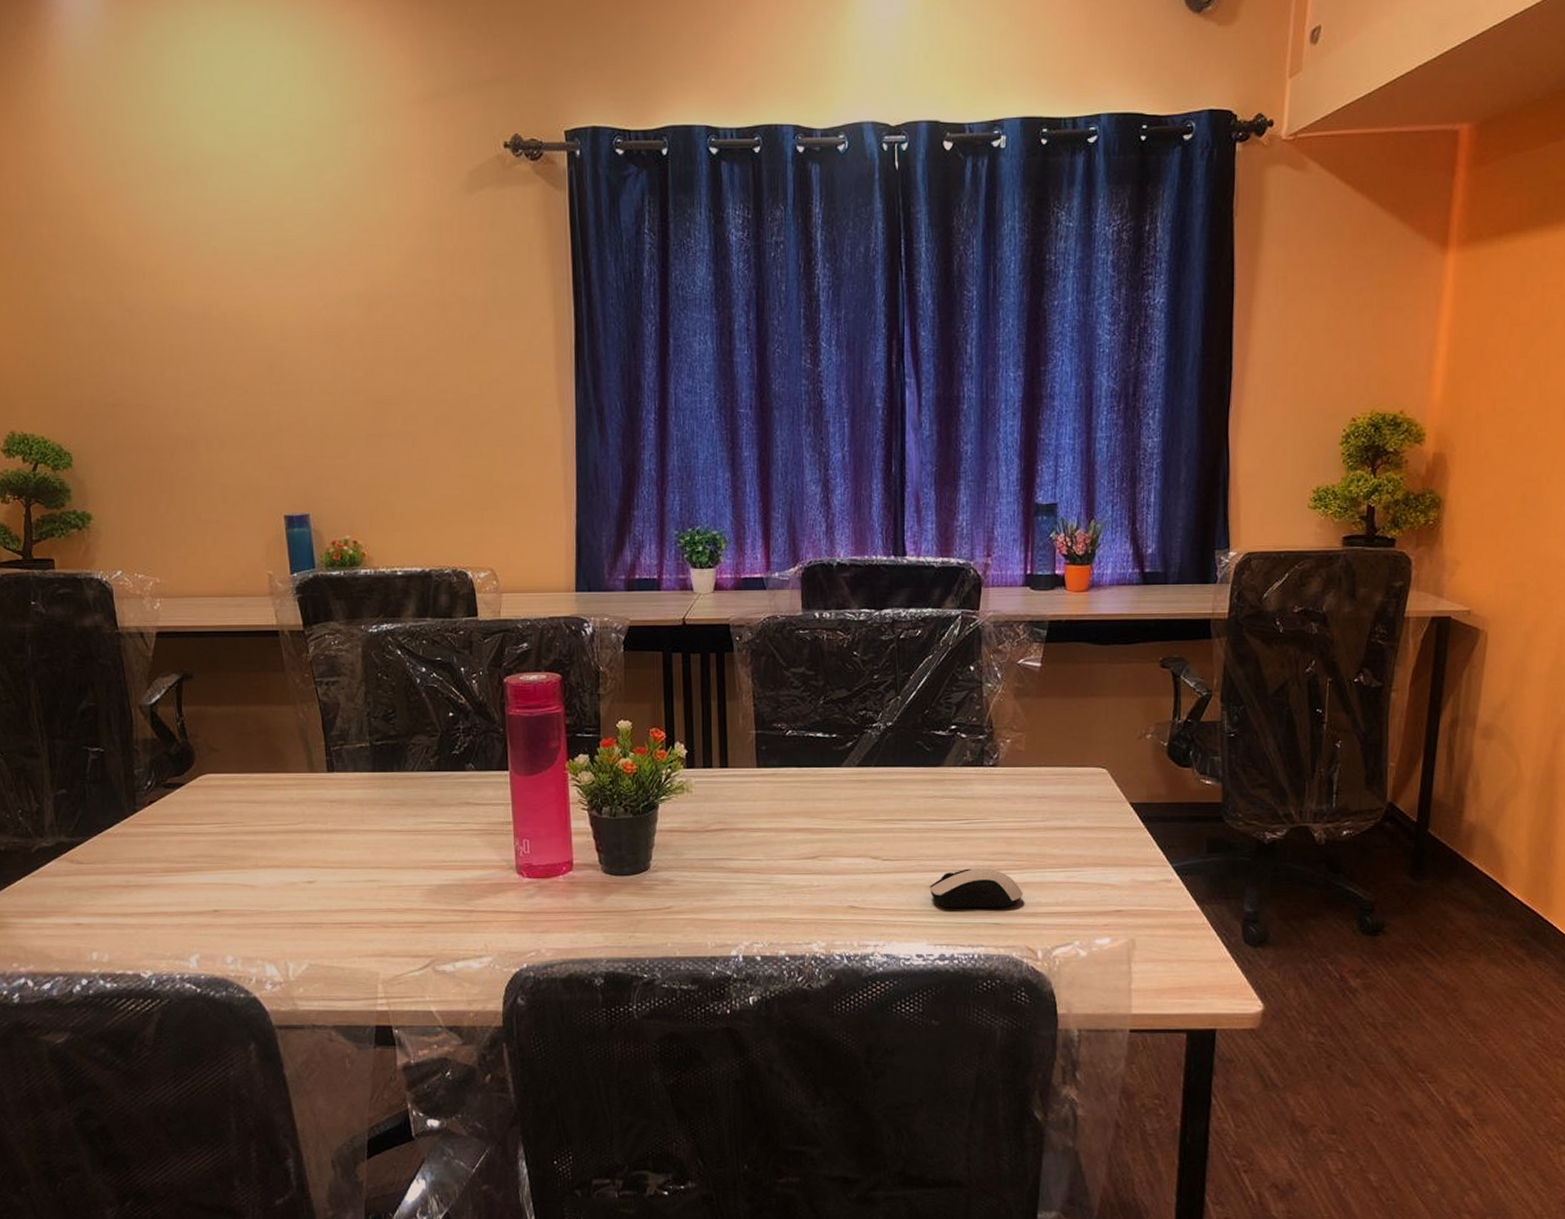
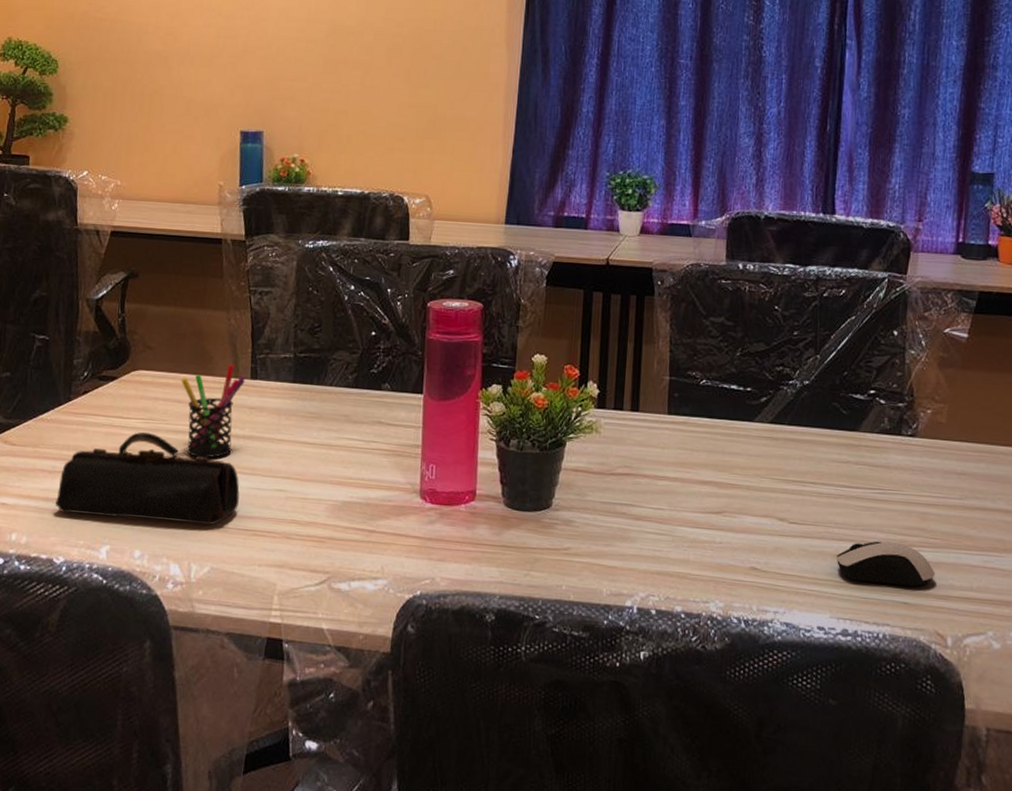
pencil case: none [135,837,330,927] -> present [55,432,240,526]
pen holder: none [253,759,322,857] -> present [181,364,246,458]

